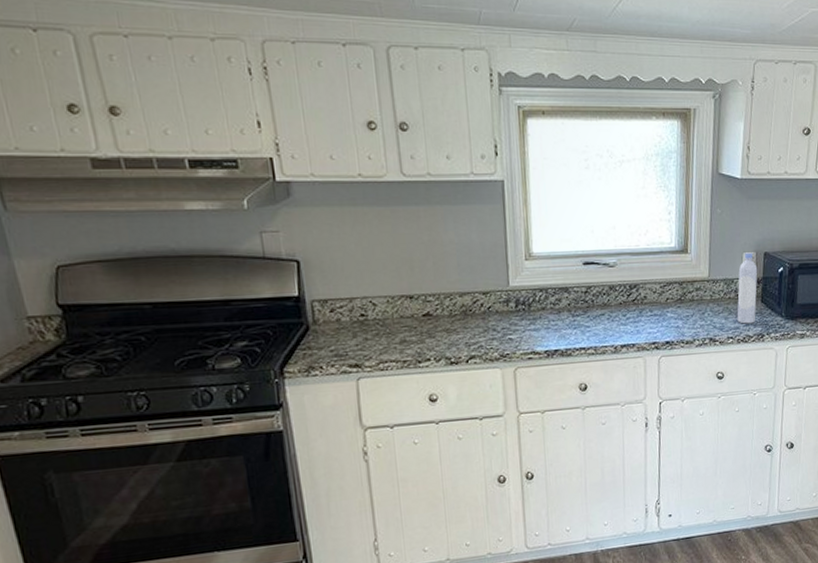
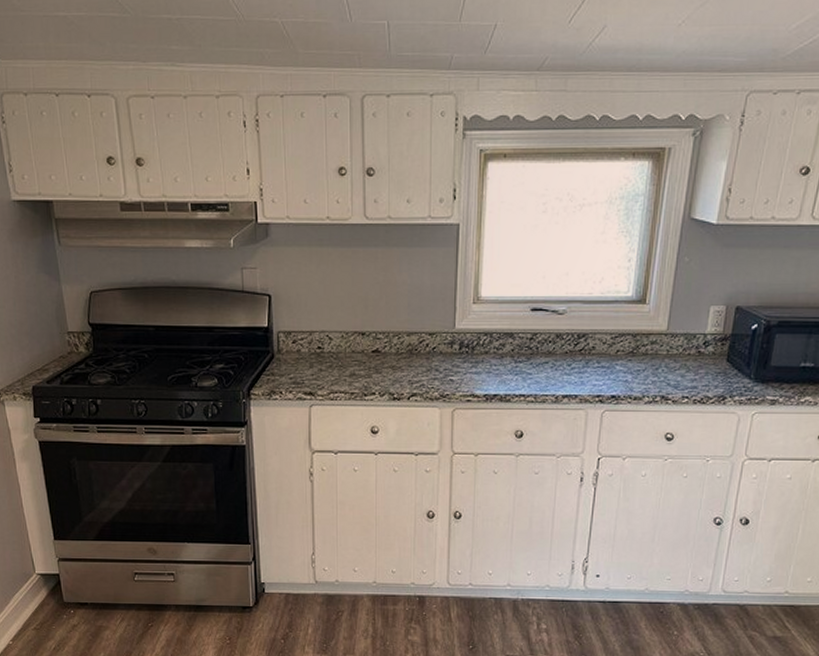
bottle: present [737,252,758,324] -> none [695,306,727,384]

